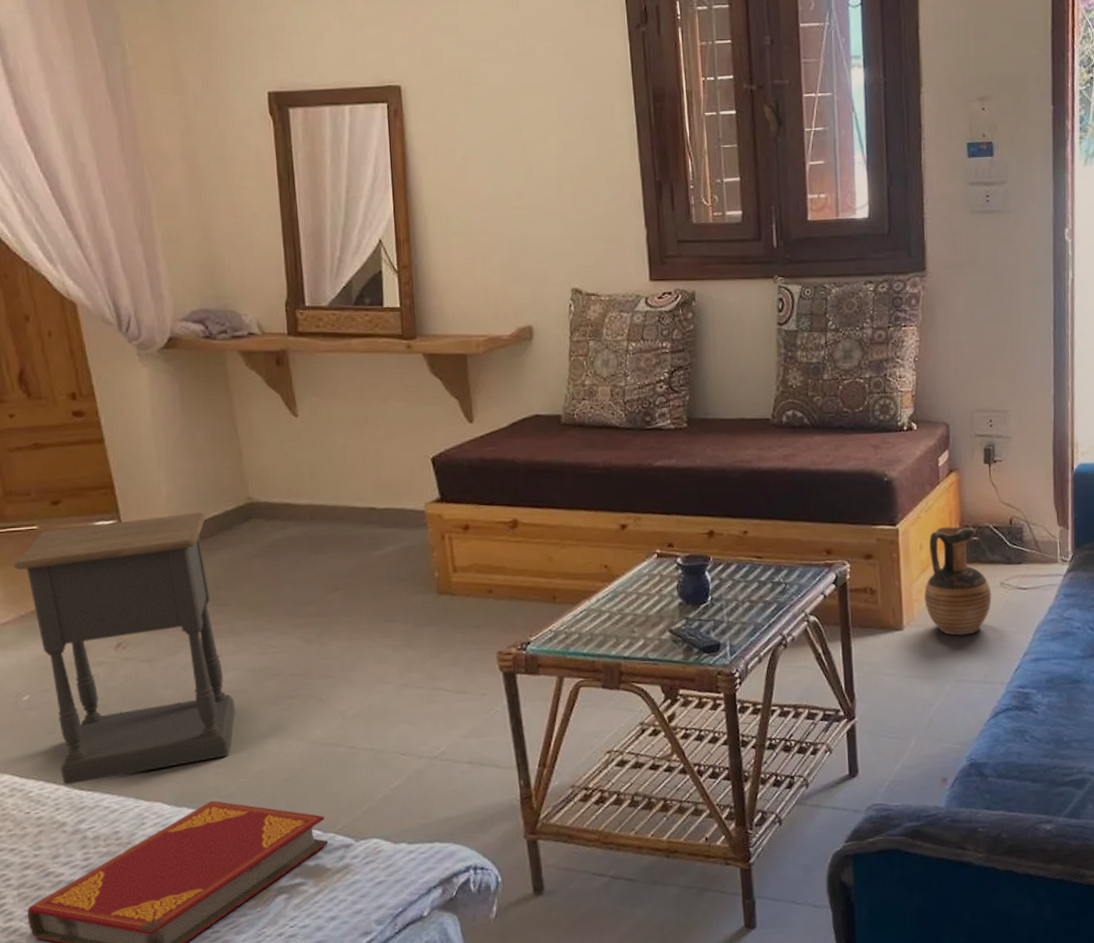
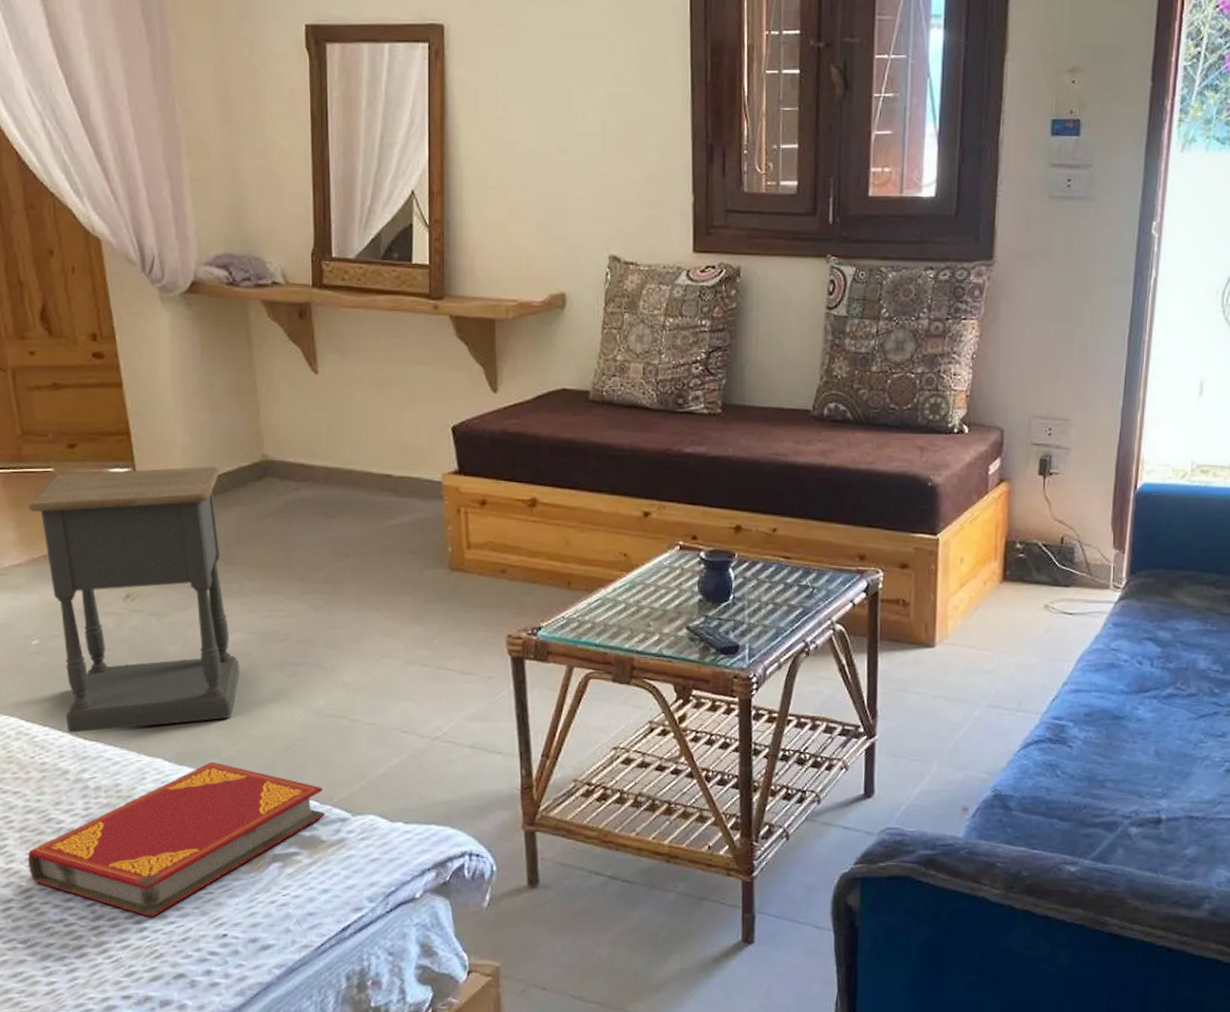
ceramic jug: present [924,526,992,636] -> none [960,540,1034,658]

